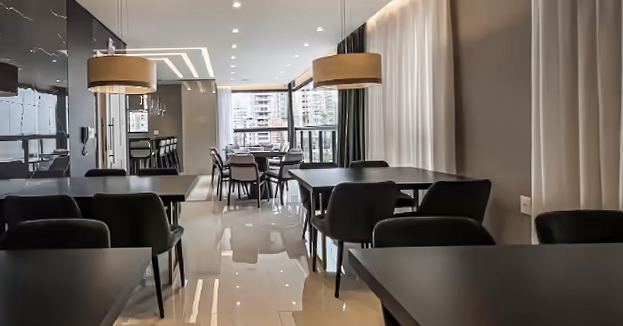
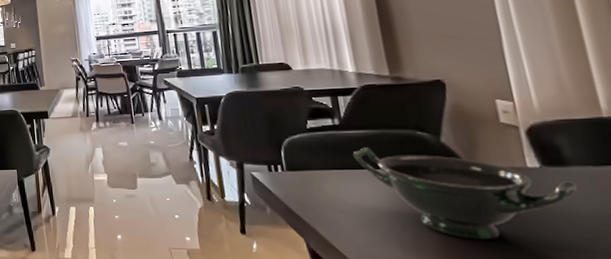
bowl: none [422,230,557,296] -> present [352,147,577,240]

